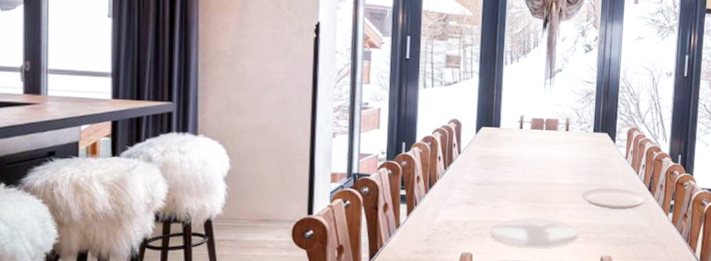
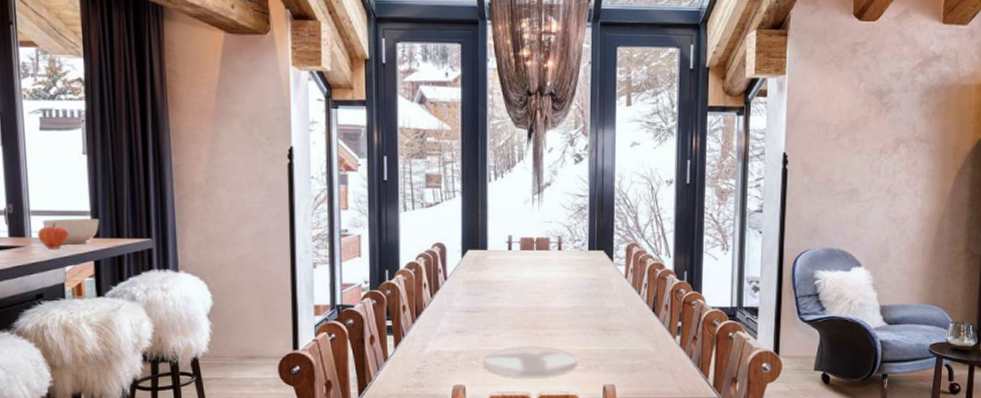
fruit: none [55,81,88,107] -> present [38,222,70,248]
bowl: none [61,78,120,105] -> present [43,218,99,245]
plate: present [581,188,648,209] -> none [579,310,652,333]

